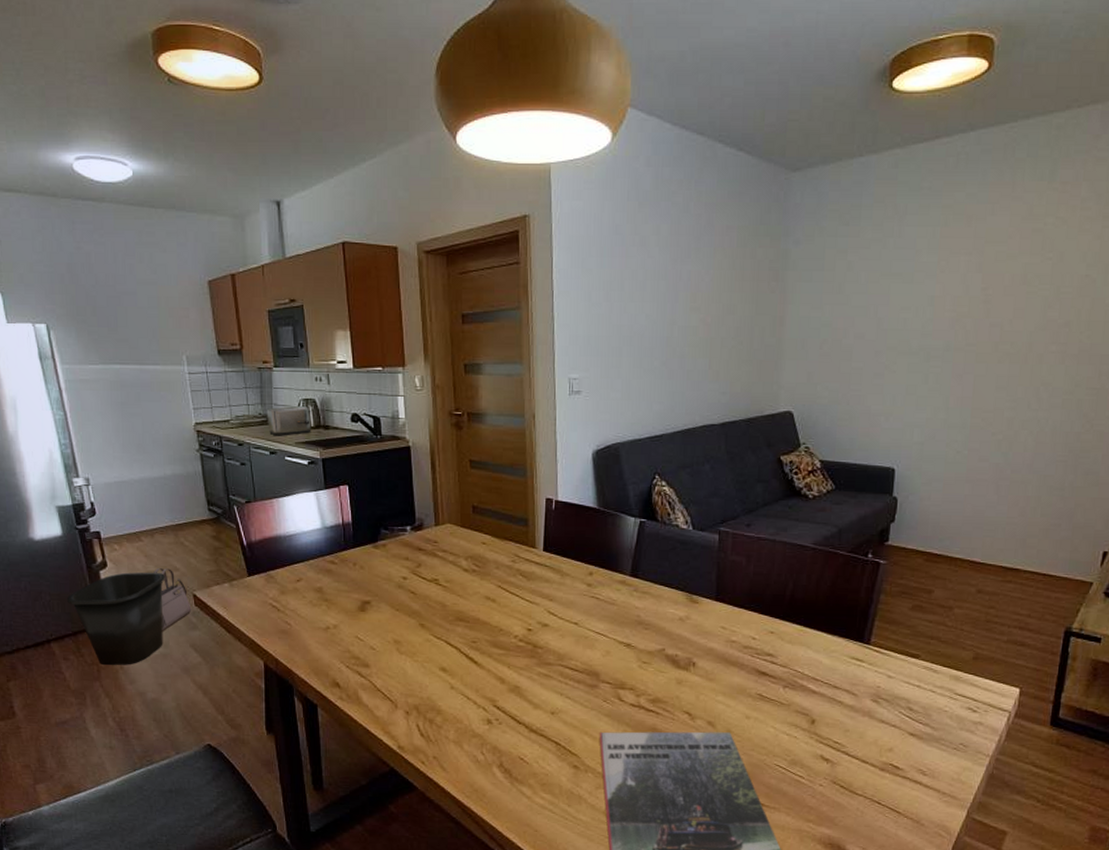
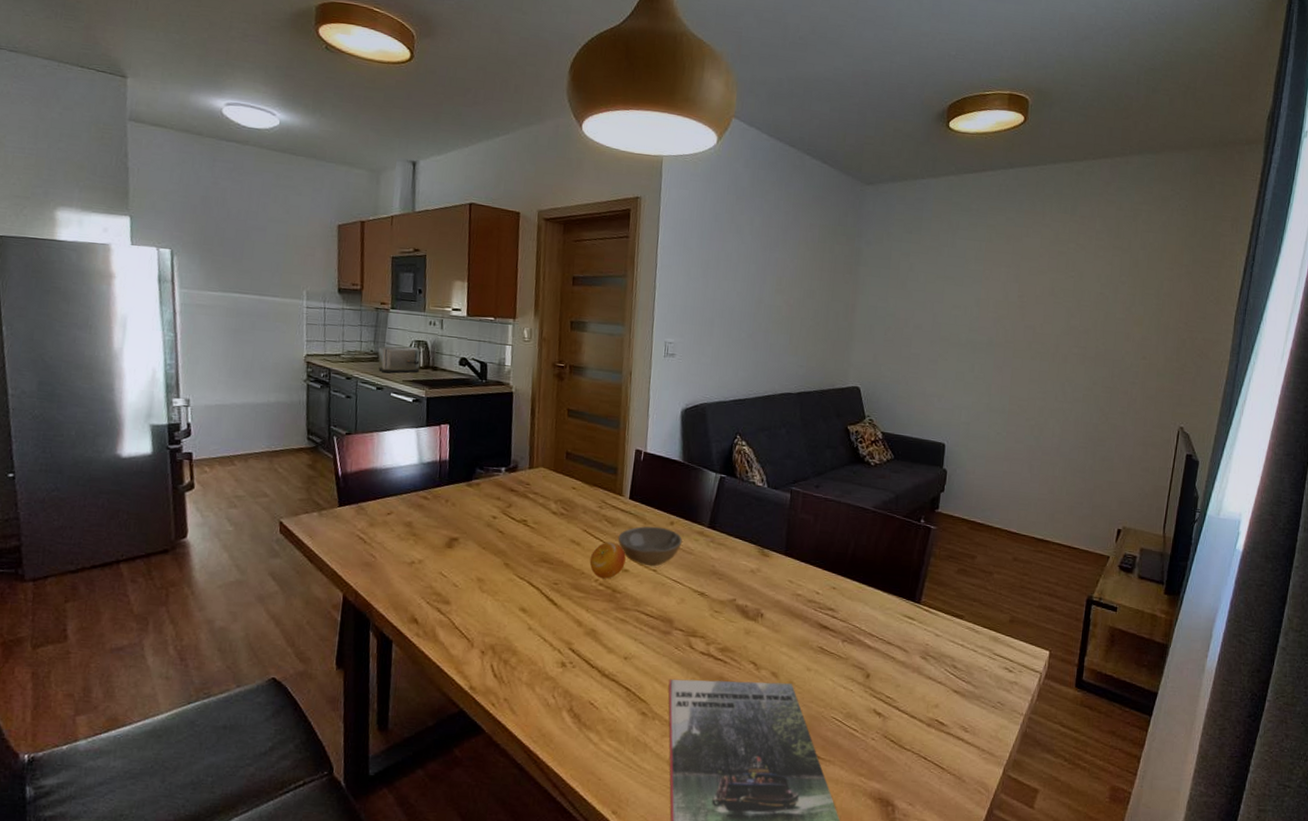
waste bin: present [67,572,166,665] -> none [146,495,254,591]
handbag: present [153,568,191,631] -> none [241,493,275,558]
fruit: none [507,597,544,635] -> present [589,542,626,579]
soup bowl: none [534,578,603,620] -> present [617,526,683,567]

